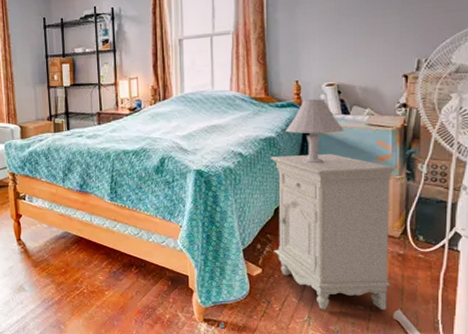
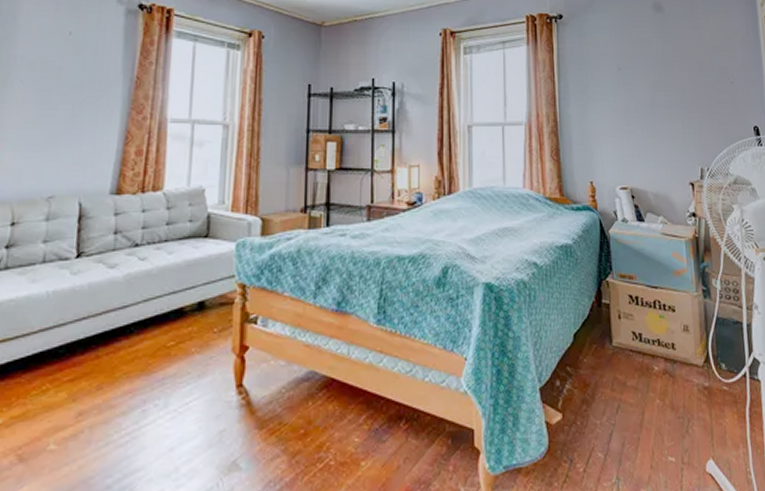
nightstand: present [271,154,394,310] -> none [568,266,699,467]
table lamp: present [286,98,344,164] -> none [582,203,641,277]

